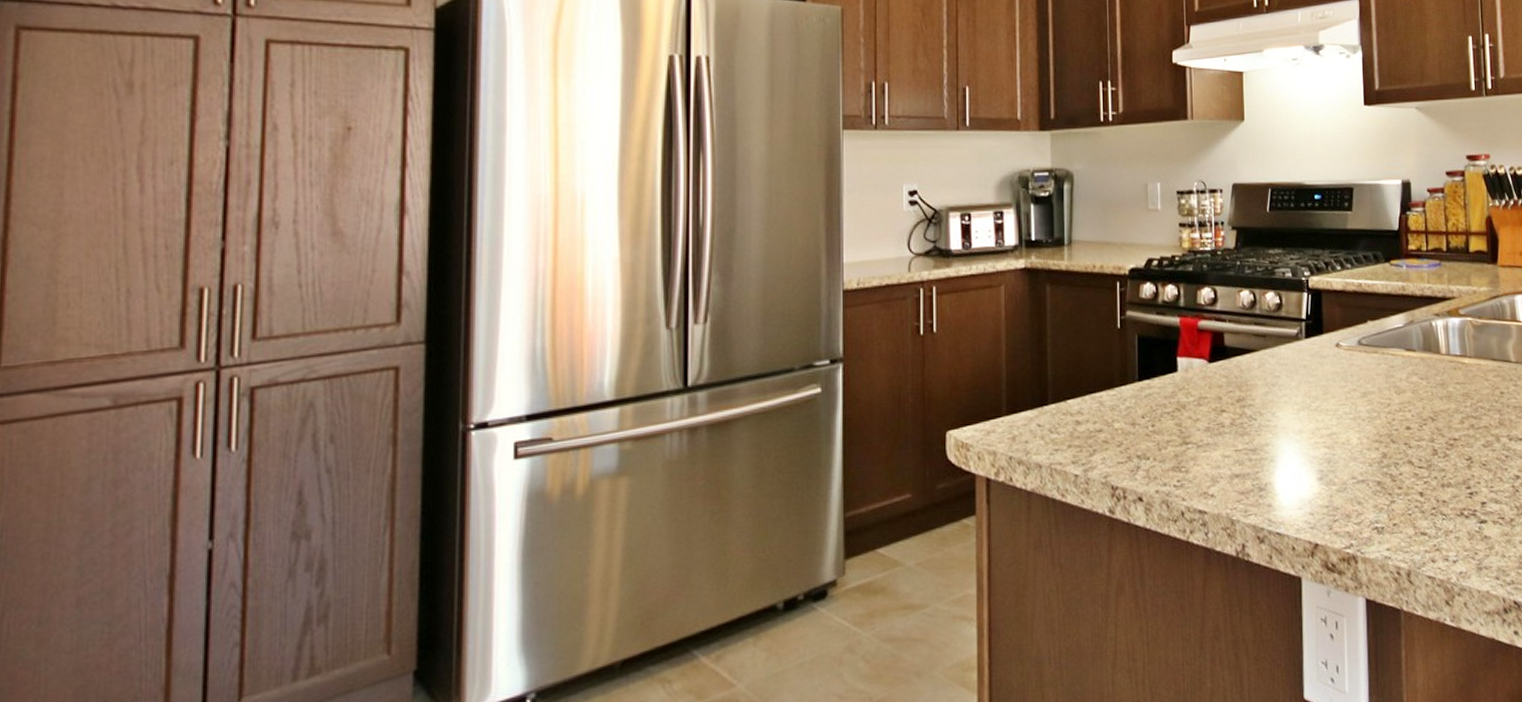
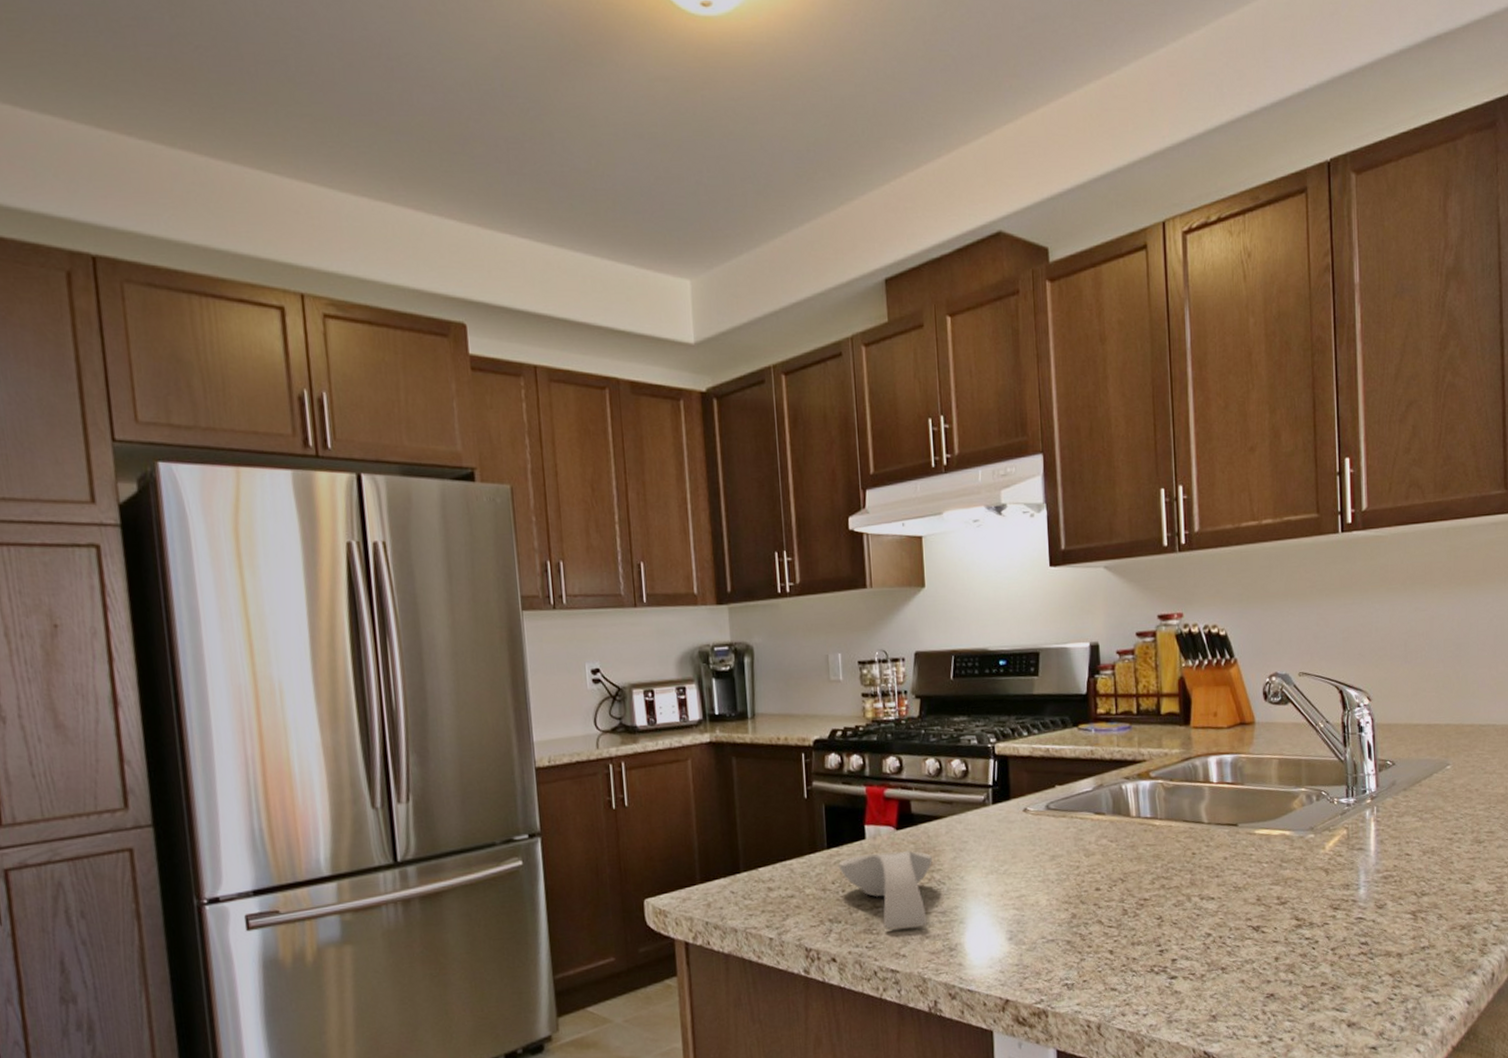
spoon rest: none [1149,384,1244,469] -> present [838,850,932,931]

